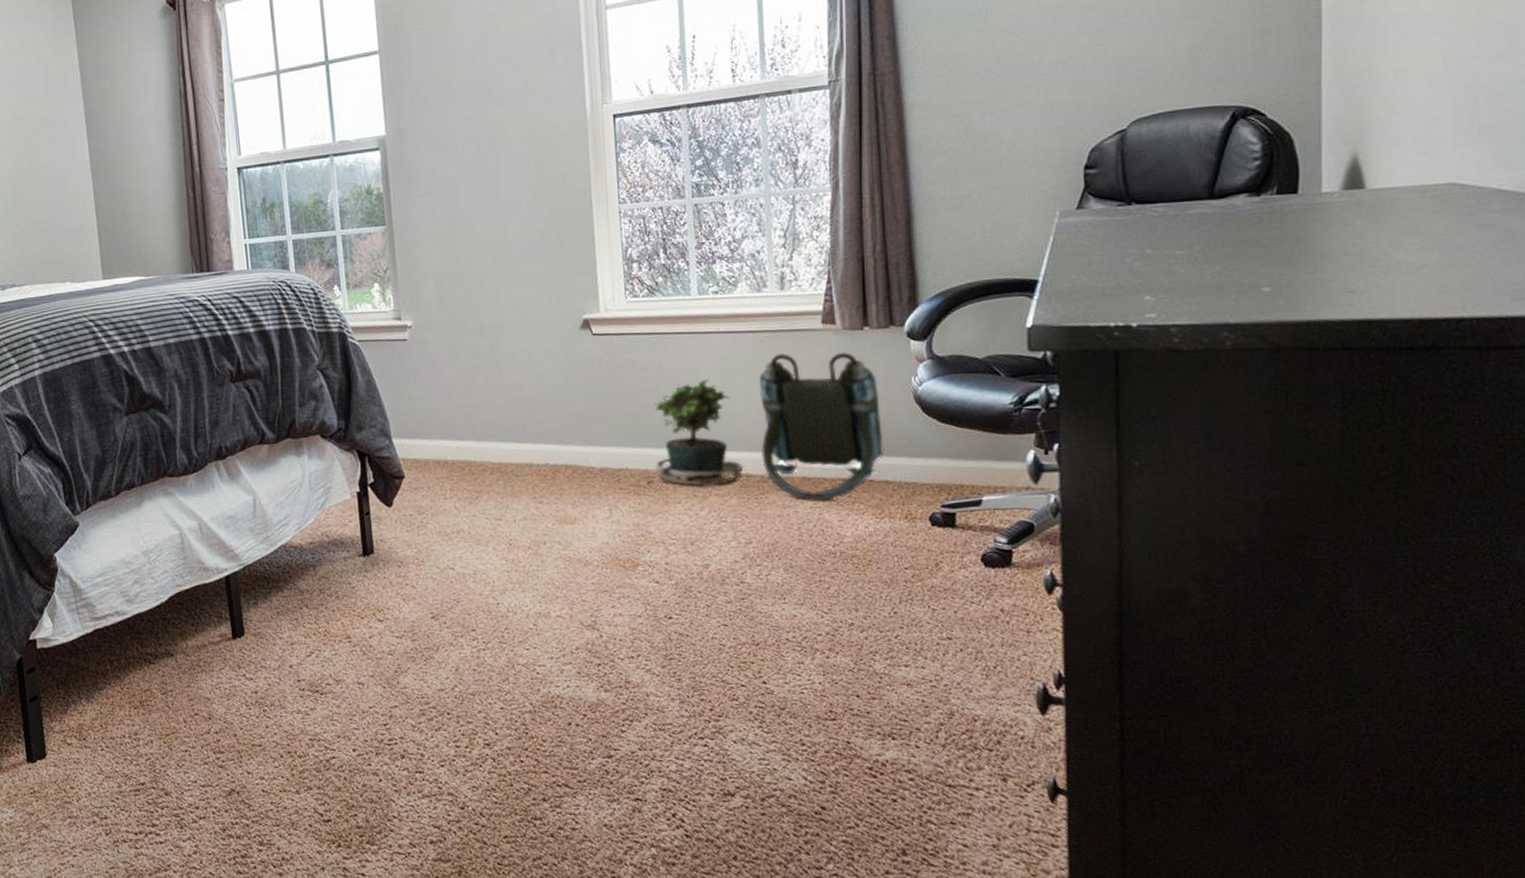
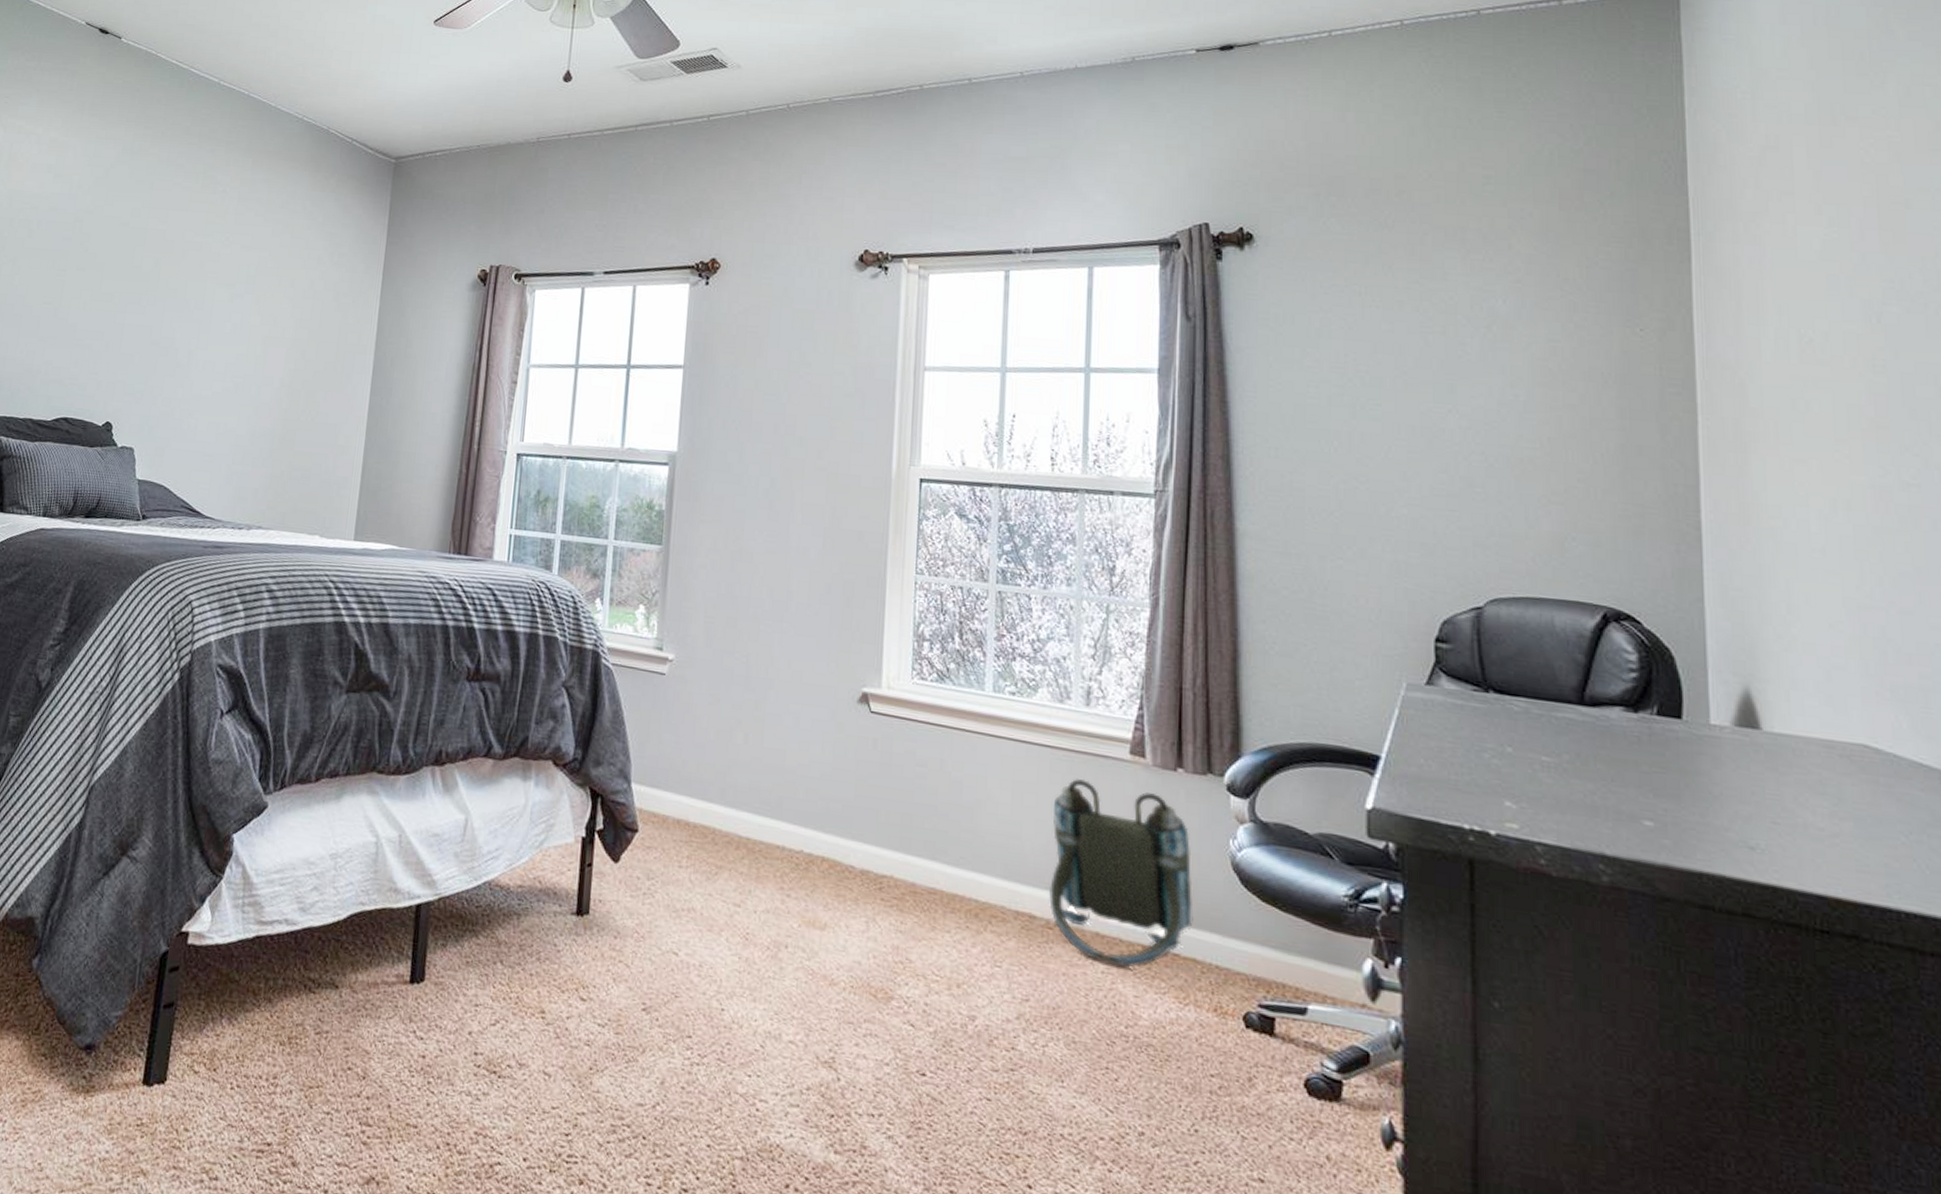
potted plant: present [638,377,744,488] -> none [902,789,1027,921]

